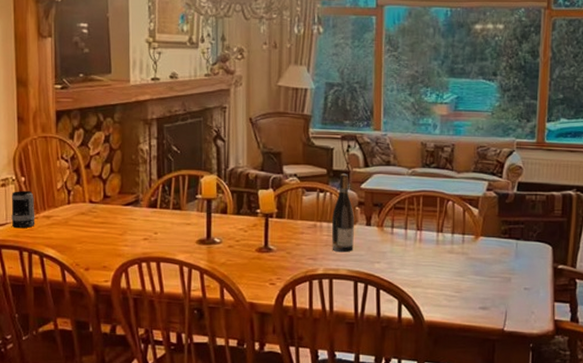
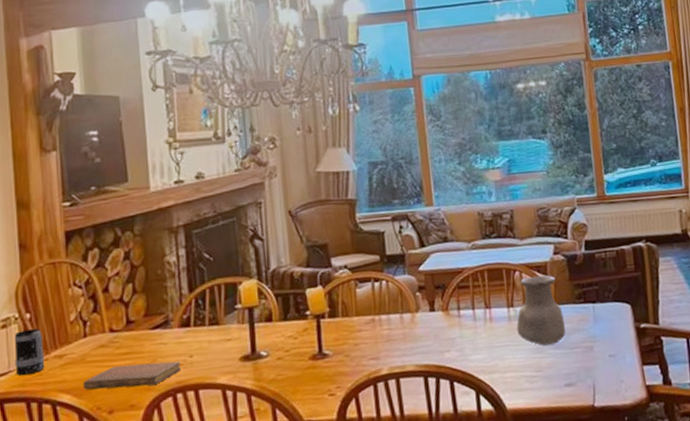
notebook: none [65,232,147,252] -> present [83,361,181,390]
wine bottle: present [331,173,354,252] -> none [391,257,419,346]
vase: none [443,207,488,271] -> present [517,275,566,346]

